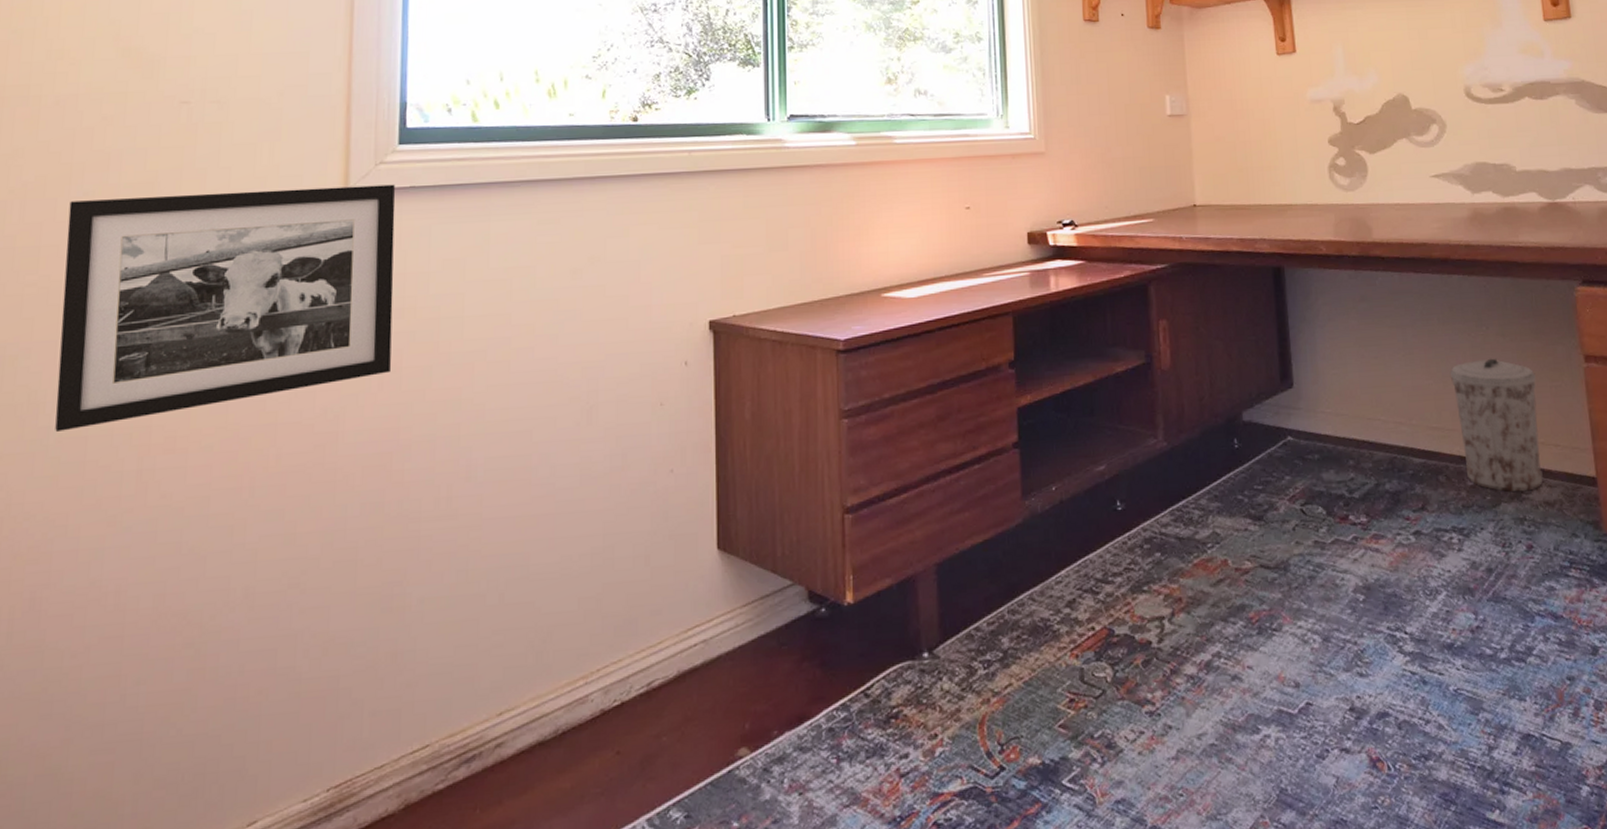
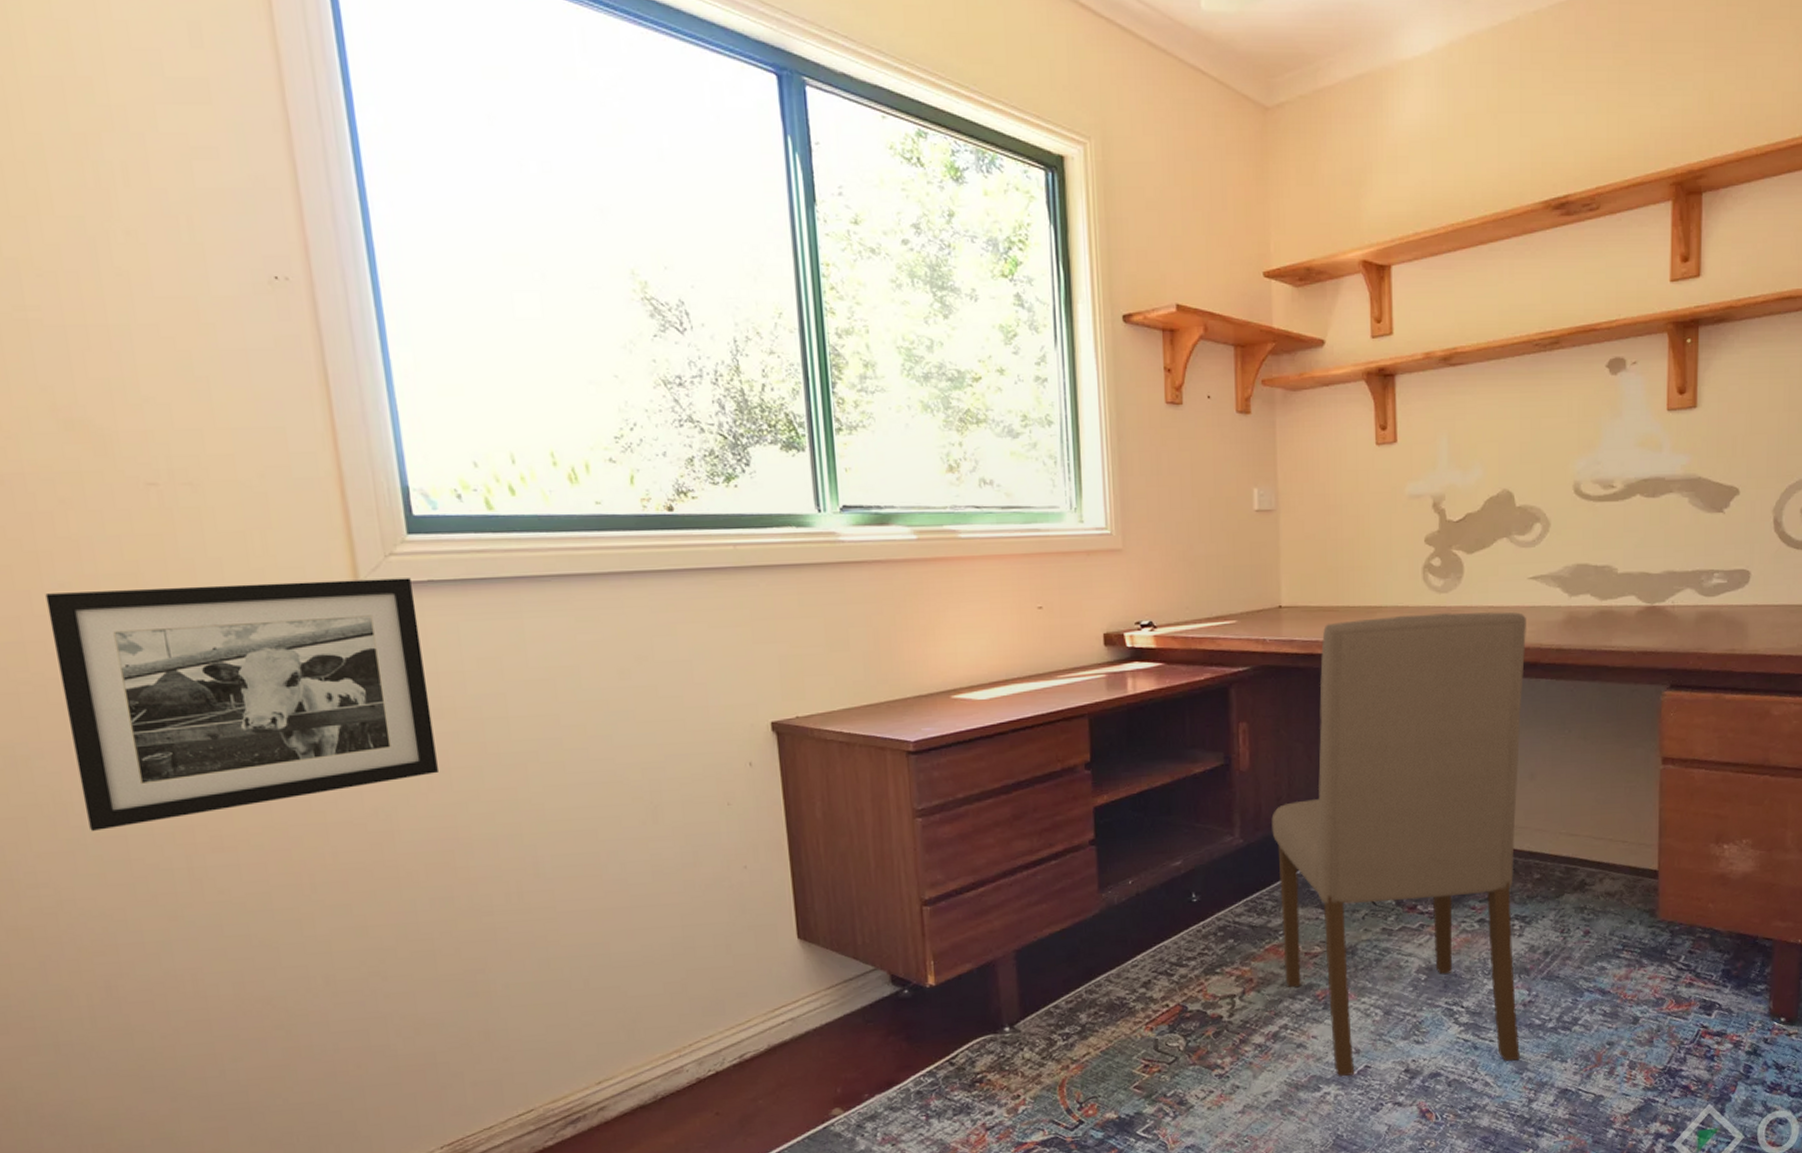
dining chair: none [1194,209,1474,715] -> present [1271,612,1527,1076]
trash can: present [1450,358,1543,492] -> none [1529,760,1612,884]

